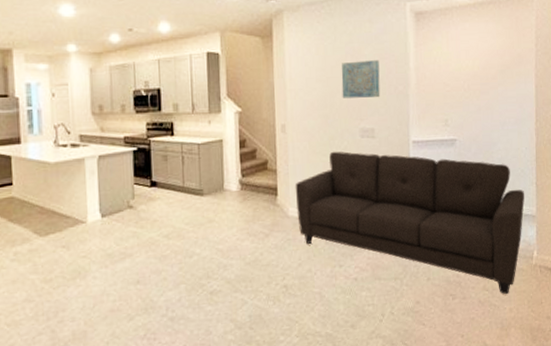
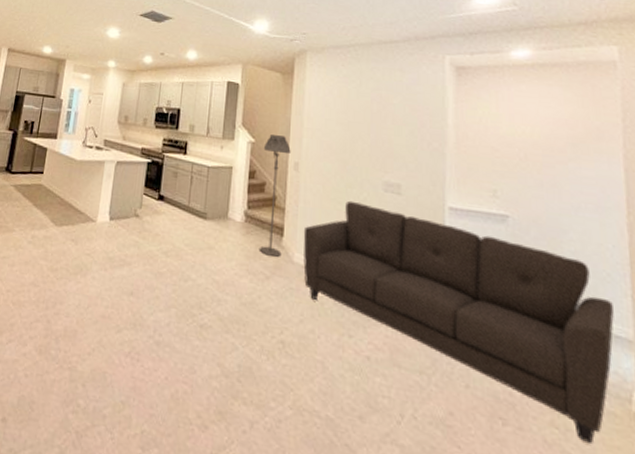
floor lamp: none [250,101,278,216] -> present [259,134,291,257]
wall art: present [341,60,381,99] -> none [364,109,410,152]

